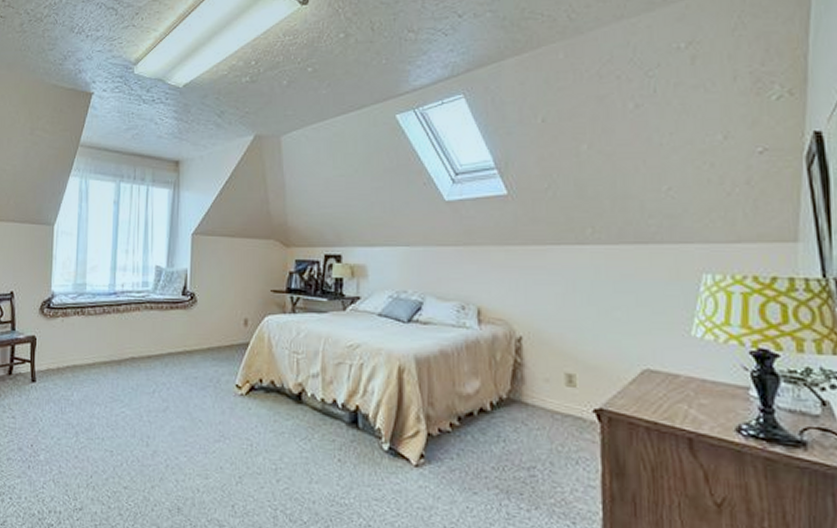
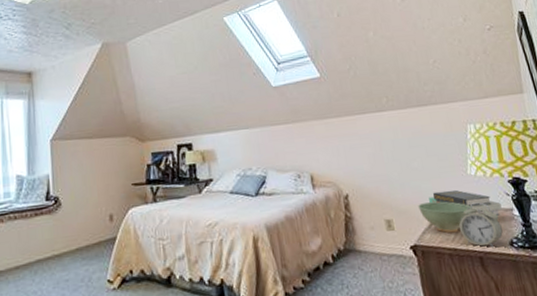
bowl: none [613,362,690,403] -> present [418,201,473,233]
books: none [630,350,733,399] -> present [429,189,502,221]
alarm clock: none [665,371,728,431] -> present [459,202,503,248]

